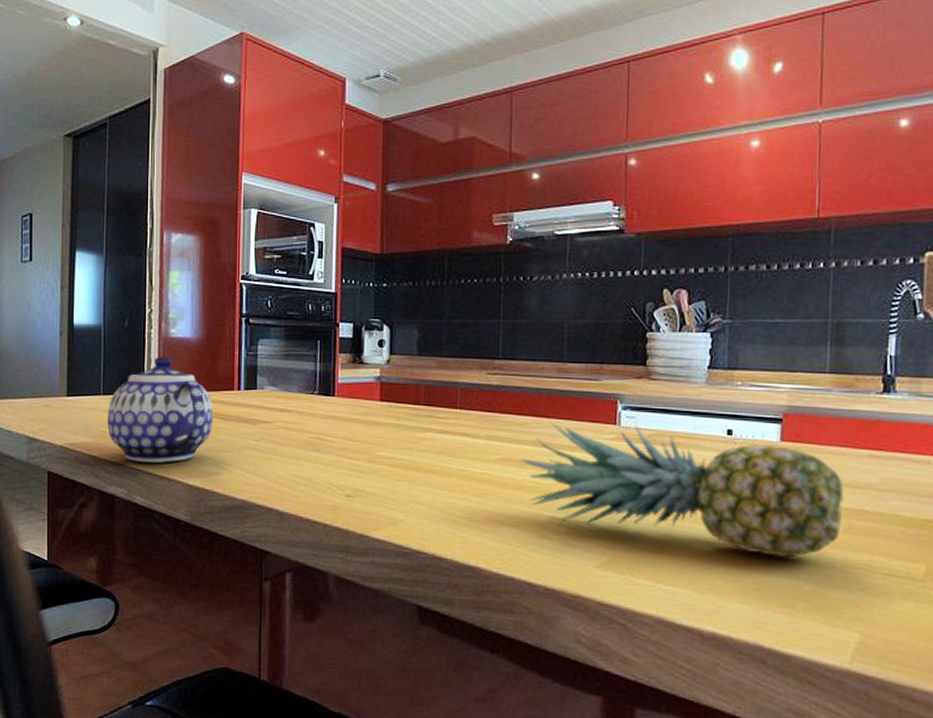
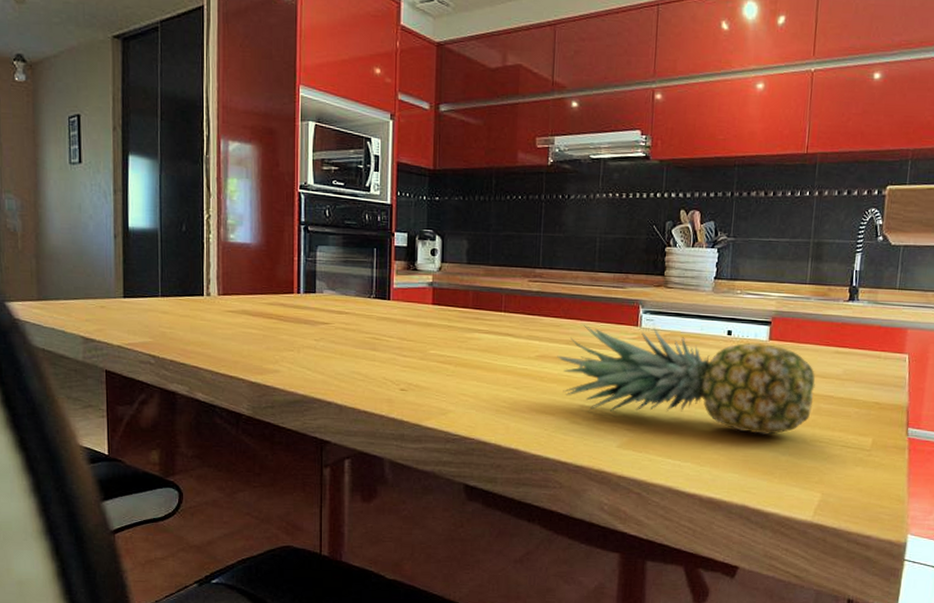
teapot: present [107,356,213,464] -> none [166,260,273,362]

